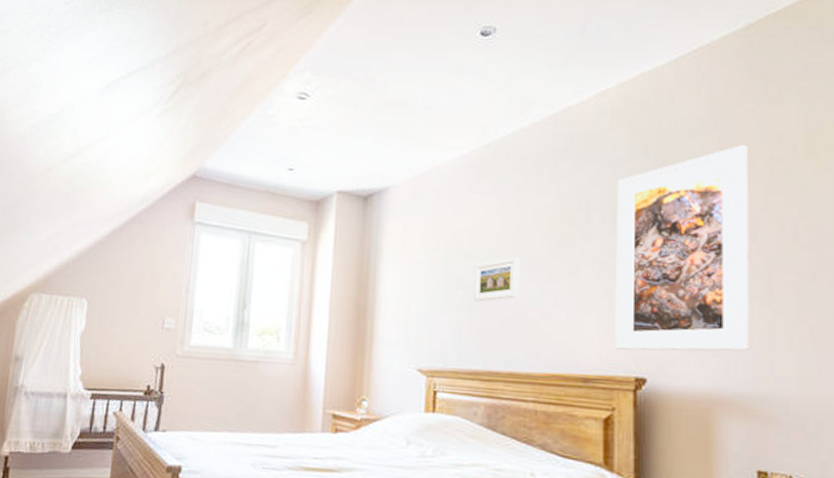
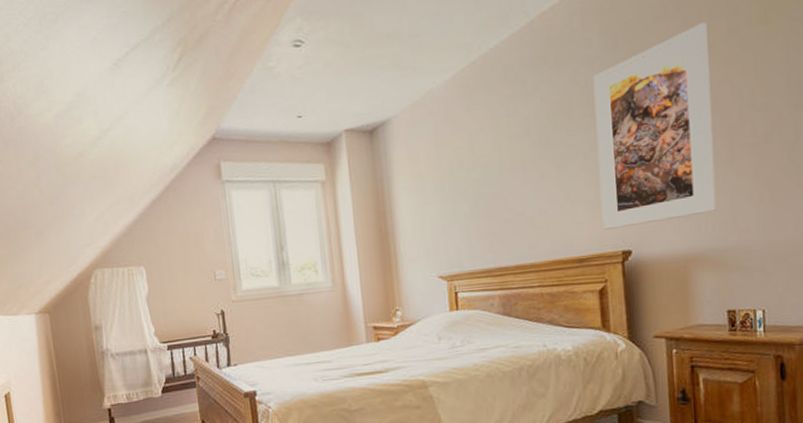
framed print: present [474,257,520,302] -> none [476,163,517,210]

